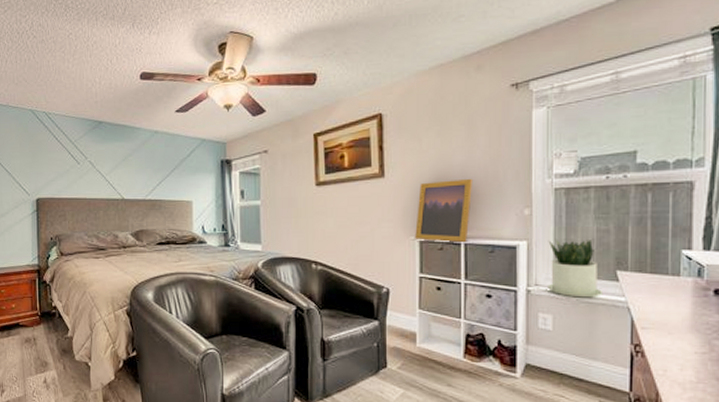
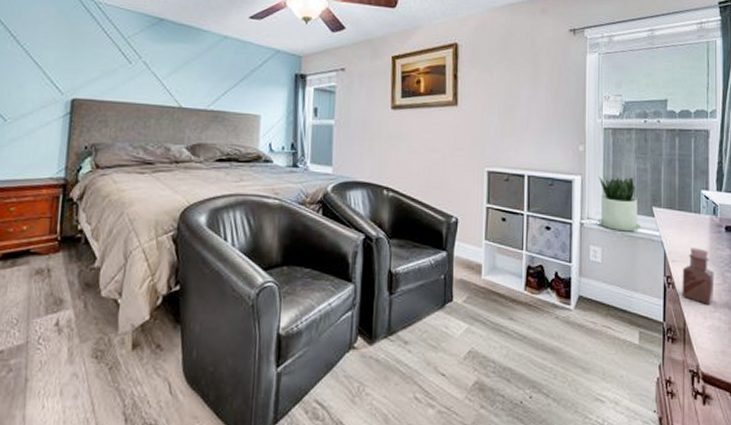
picture frame: present [415,178,474,243] -> none [484,113,537,175]
perfume bottle: none [654,313,698,375] -> present [682,248,715,304]

